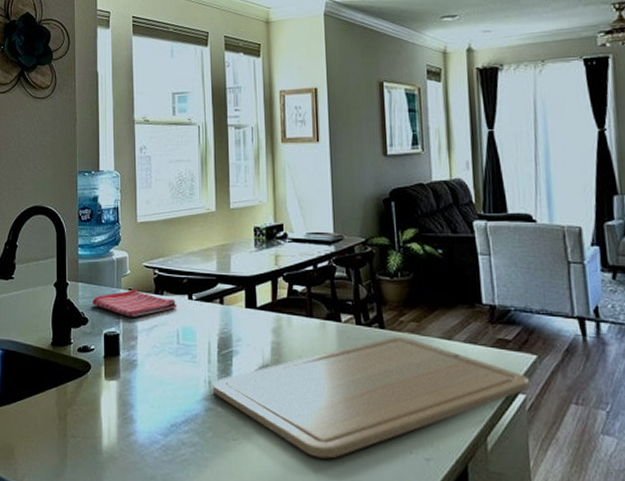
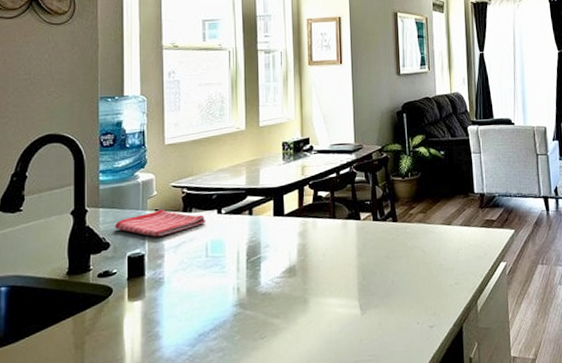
chopping board: present [213,337,530,459] -> none [242,227,509,342]

